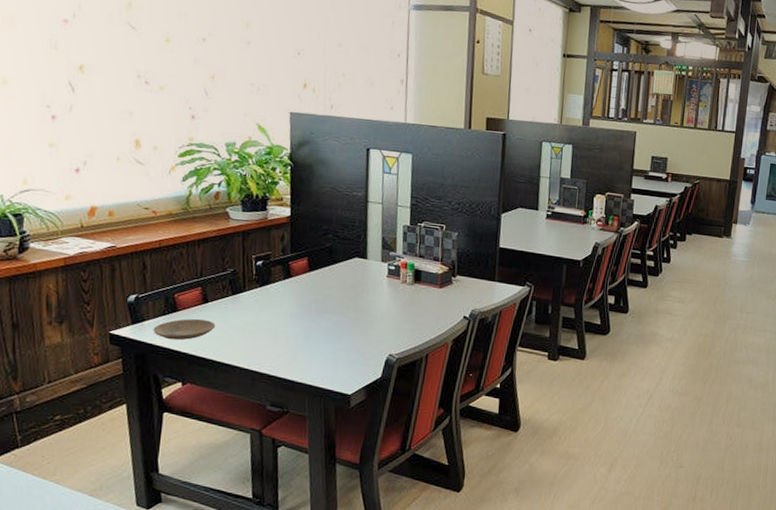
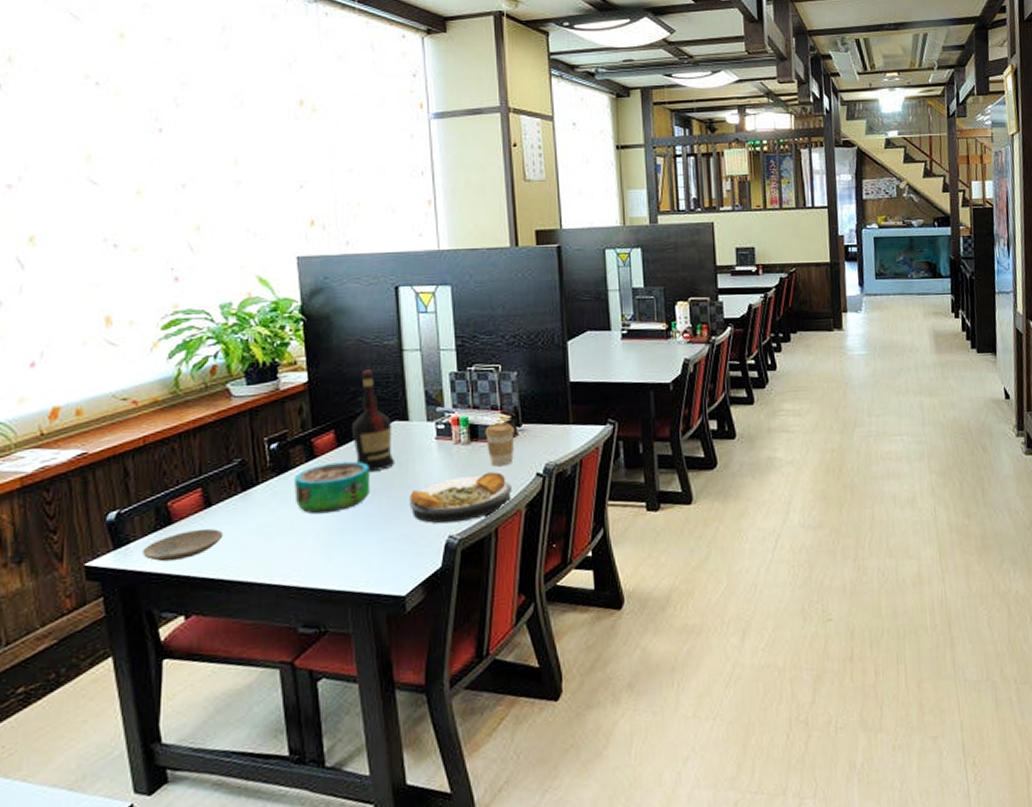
decorative bowl: none [272,283,332,322] -> present [294,461,371,515]
liquor: none [321,213,354,296] -> present [351,369,394,473]
plate: none [361,309,444,345] -> present [409,472,513,524]
coffee cup: none [426,271,451,307] -> present [485,422,515,467]

